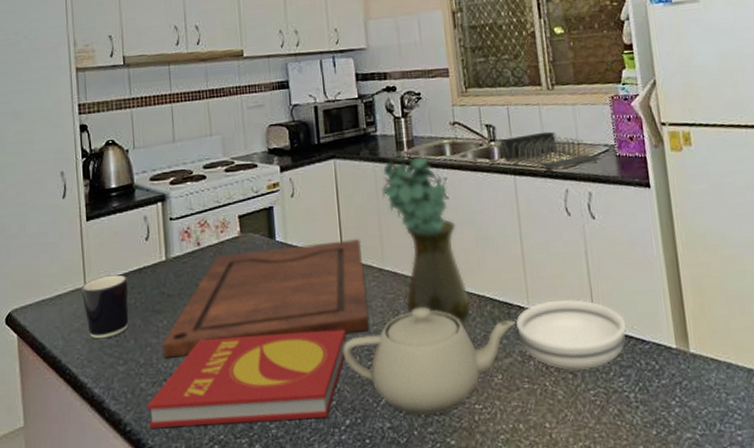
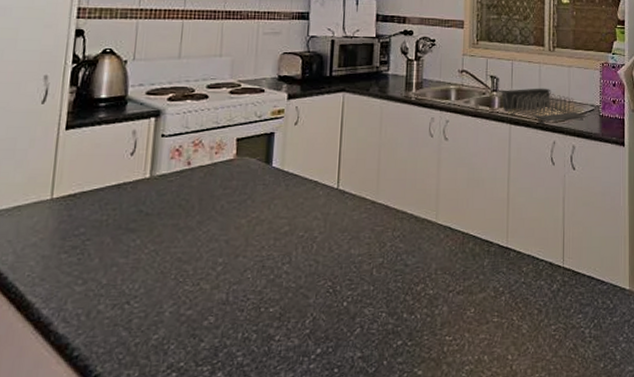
mug: present [81,274,129,339] -> none [45,189,103,256]
book: present [147,329,347,428] -> none [100,258,330,354]
cutting board: present [162,238,369,358] -> none [129,170,359,280]
teapot: present [343,306,517,416] -> none [324,240,494,346]
vase: present [381,152,471,327] -> none [385,91,454,261]
bowl: present [516,298,627,372] -> none [493,240,590,308]

